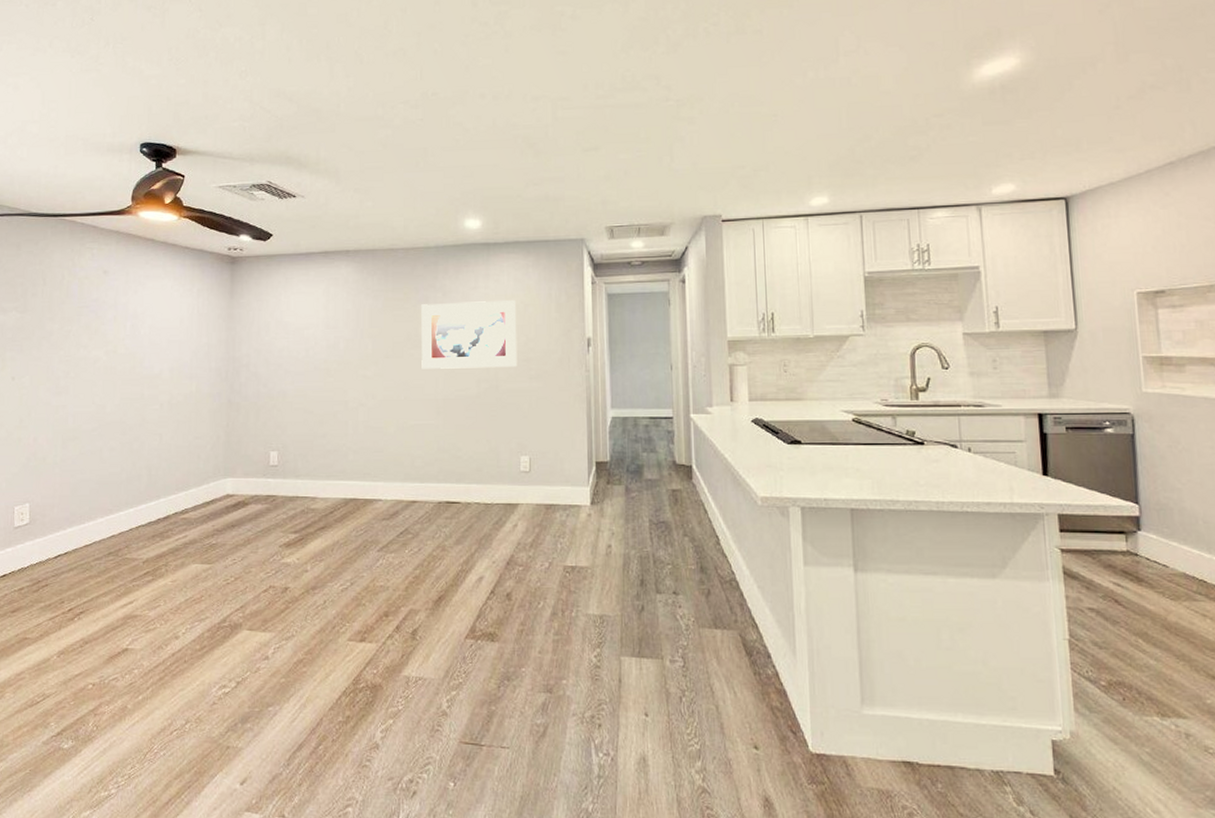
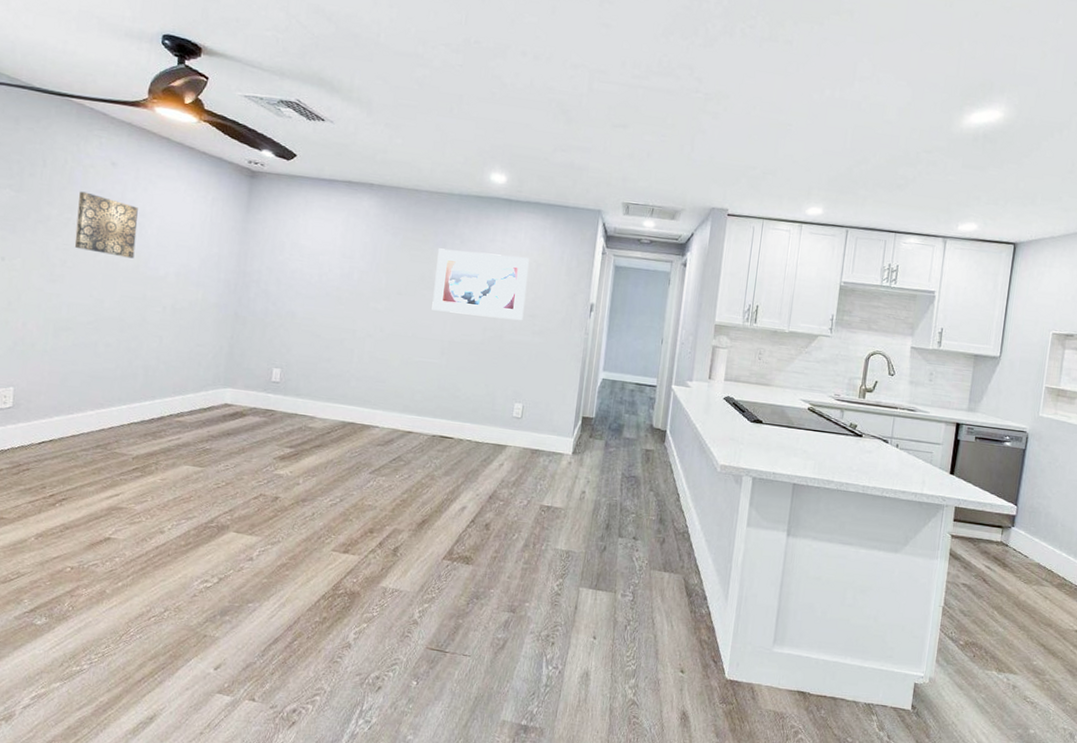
wall art: none [75,303,131,361] -> present [74,191,138,259]

